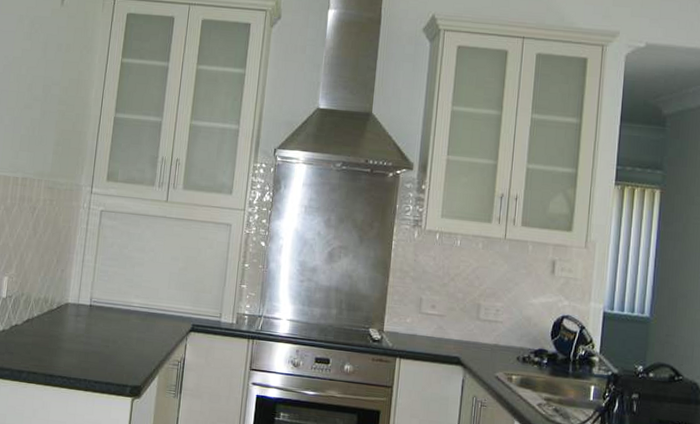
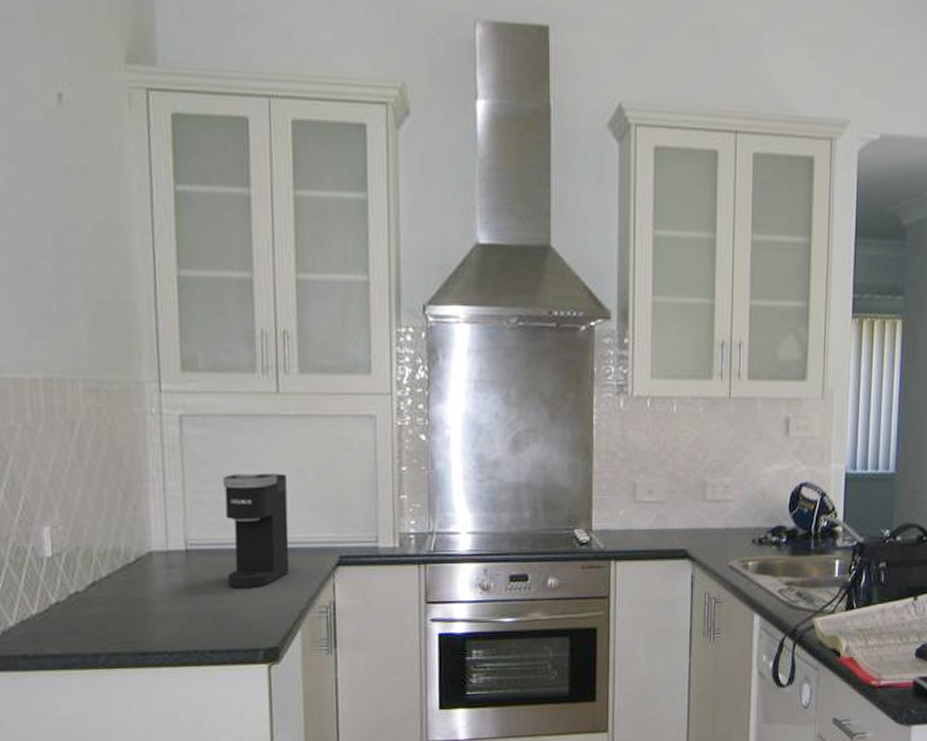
coffee maker: none [114,255,164,340] -> present [223,473,290,589]

